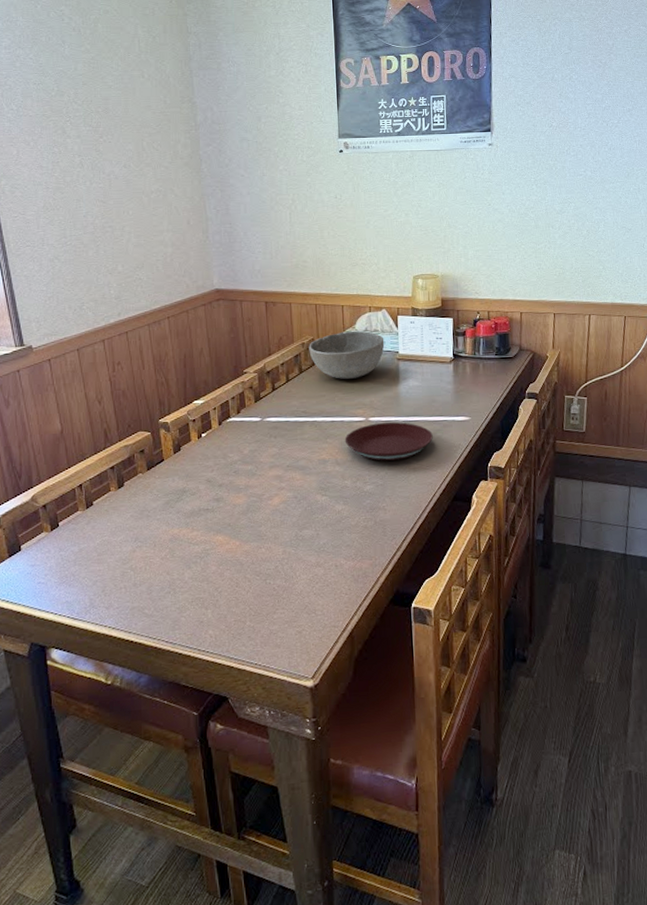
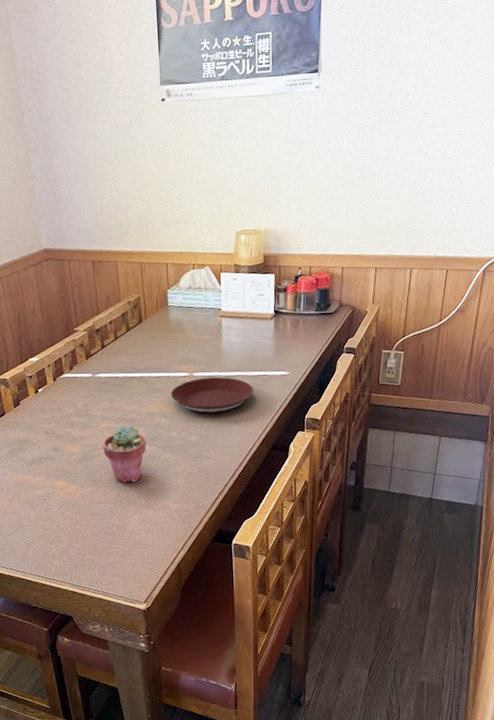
potted succulent: none [270,473,318,538] -> present [103,425,146,483]
bowl: present [309,331,385,379] -> none [135,289,208,336]

